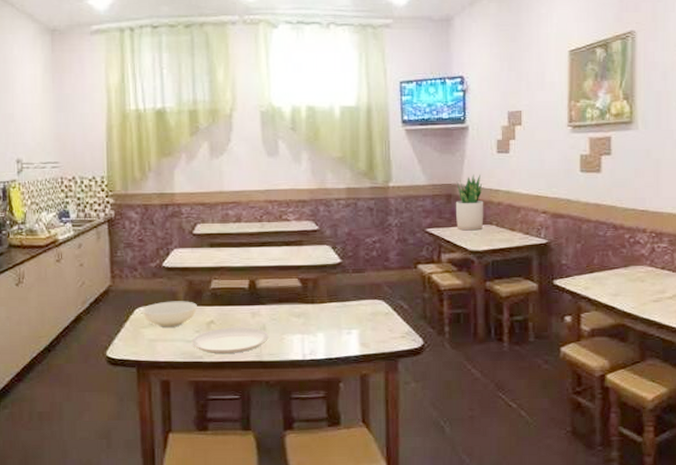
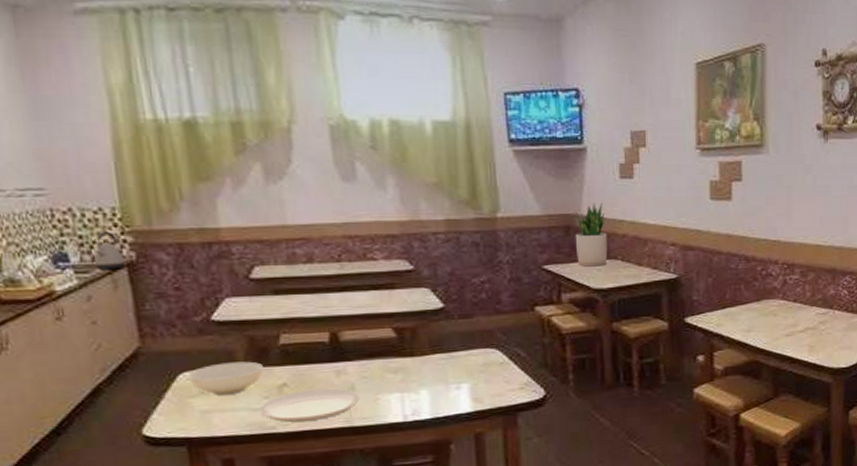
kettle: none [87,194,107,224] -> present [95,230,126,270]

